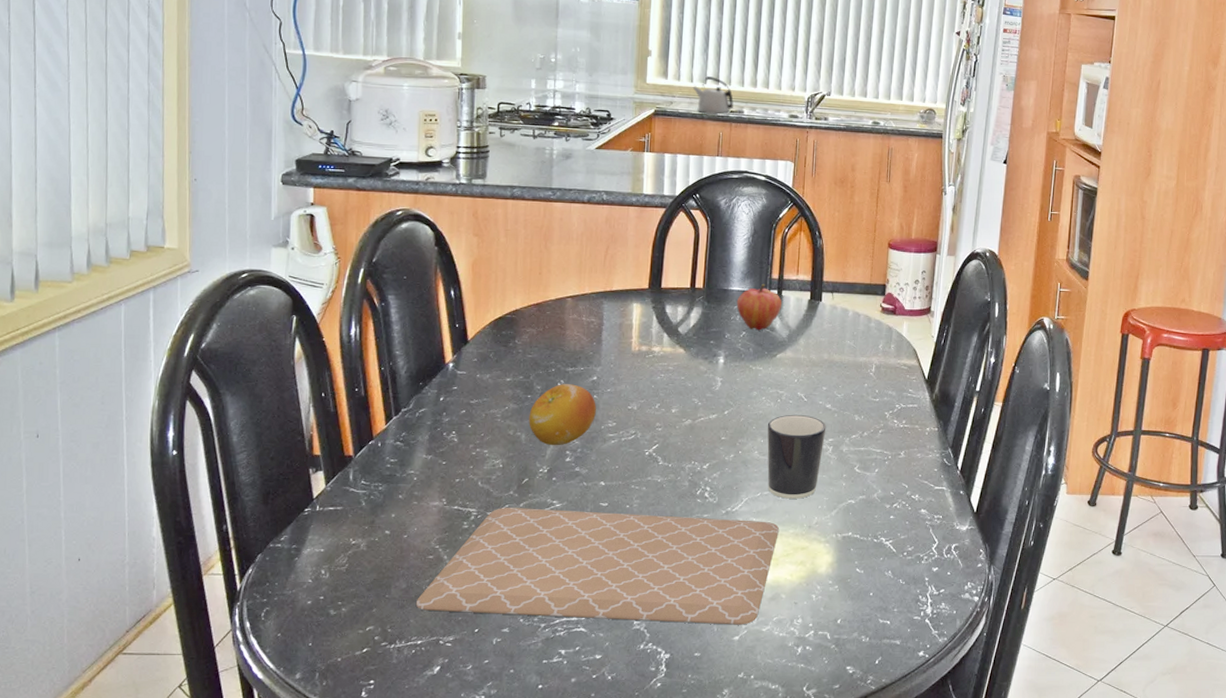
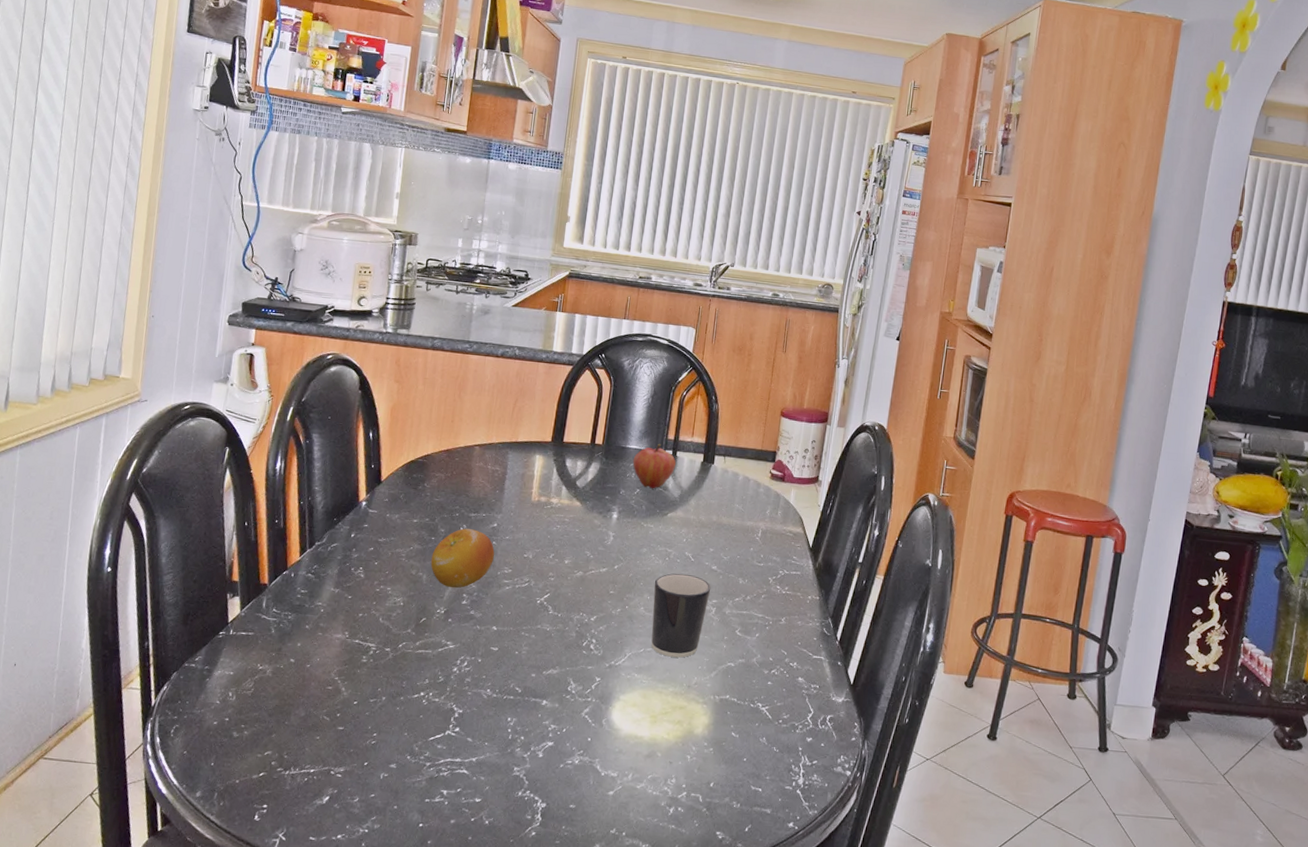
placemat: present [415,508,780,625] -> none [312,645,660,781]
kettle: present [692,76,734,115] -> none [605,243,643,280]

